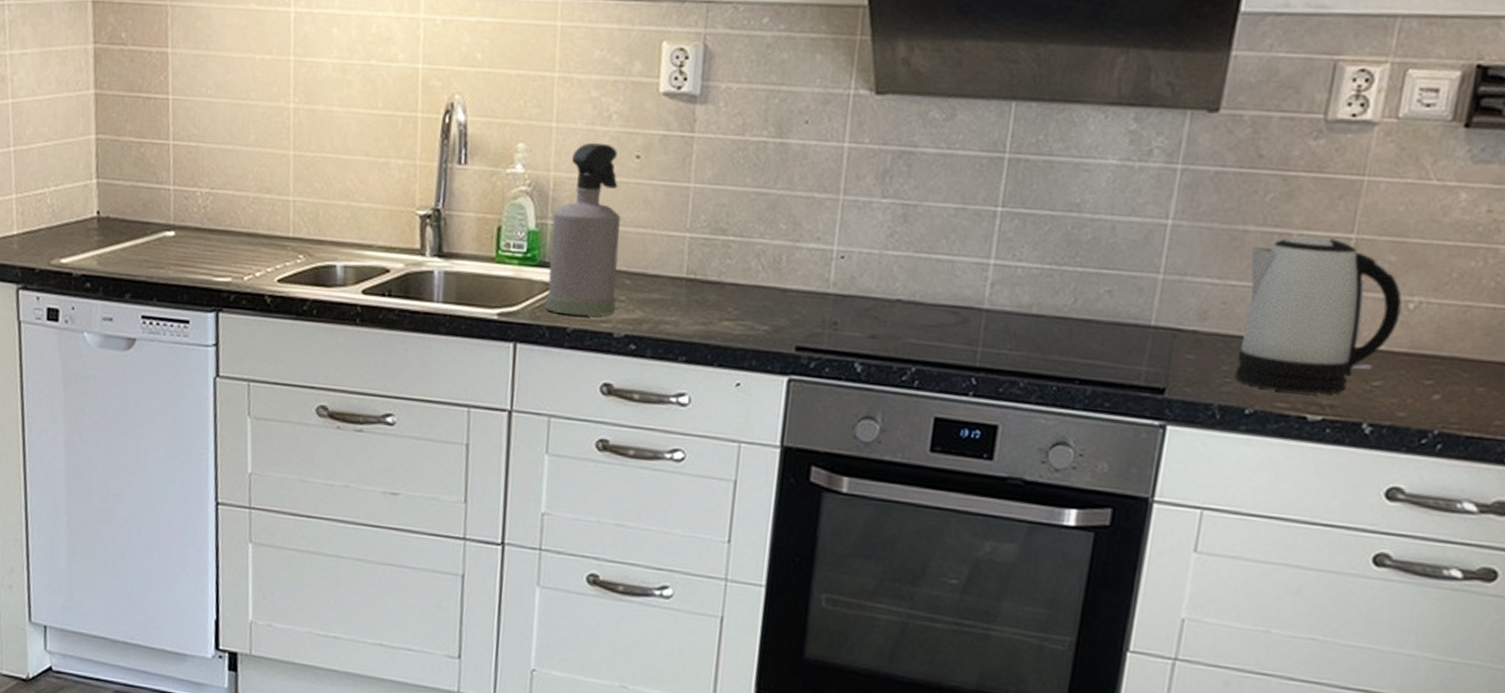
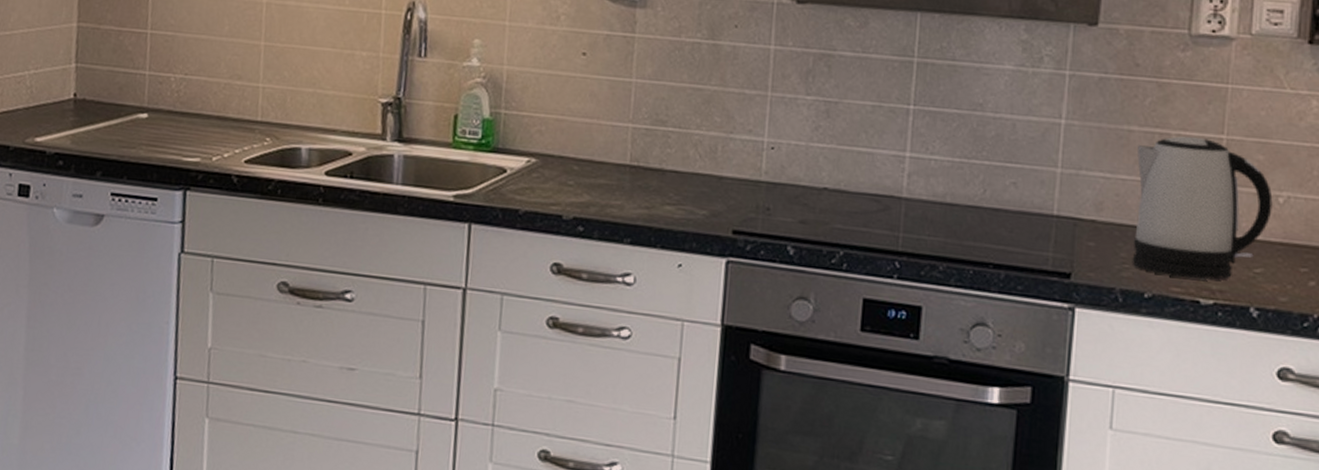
spray bottle: present [545,142,621,317] -> none [499,40,569,200]

